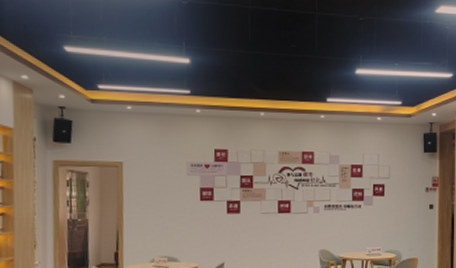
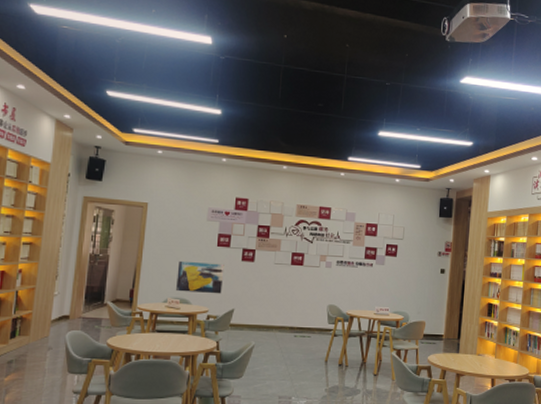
wall art: none [161,218,210,250] -> present [176,260,224,294]

